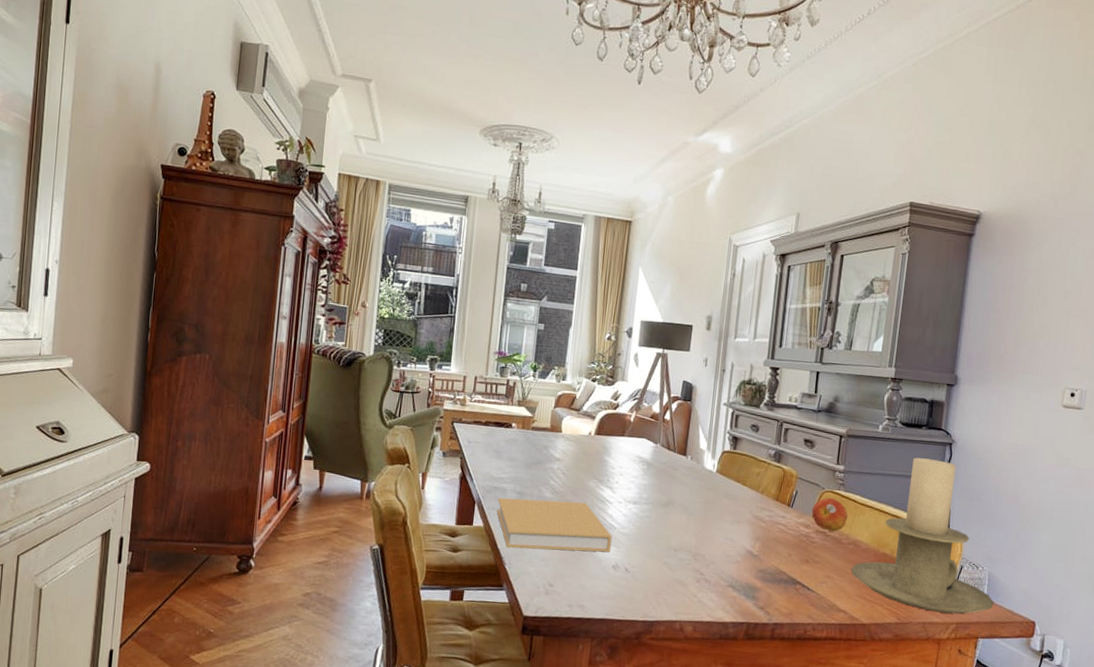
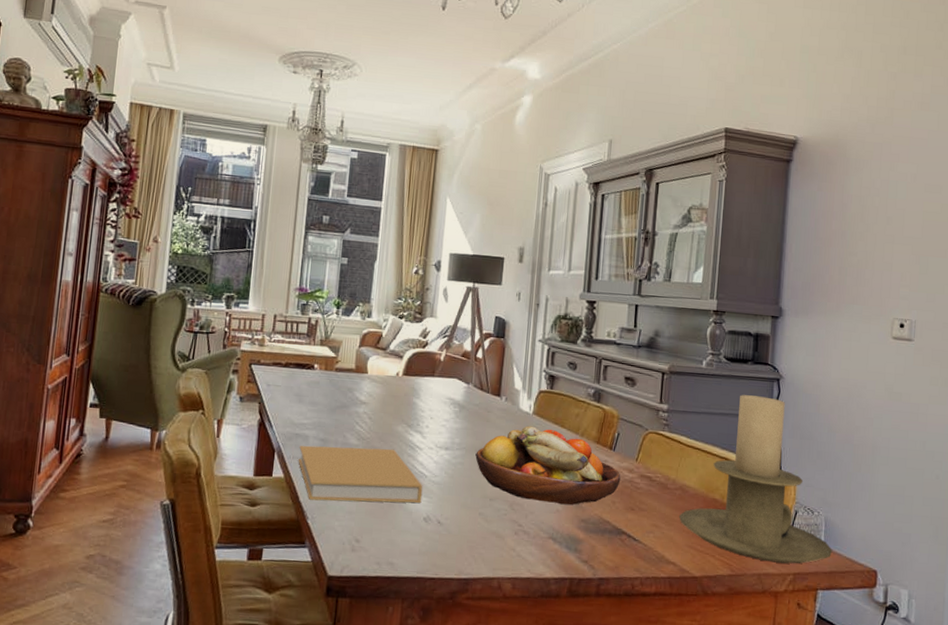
fruit bowl: none [661,483,798,557] -> present [475,426,621,505]
fruit: present [811,498,848,532] -> none [635,439,674,476]

